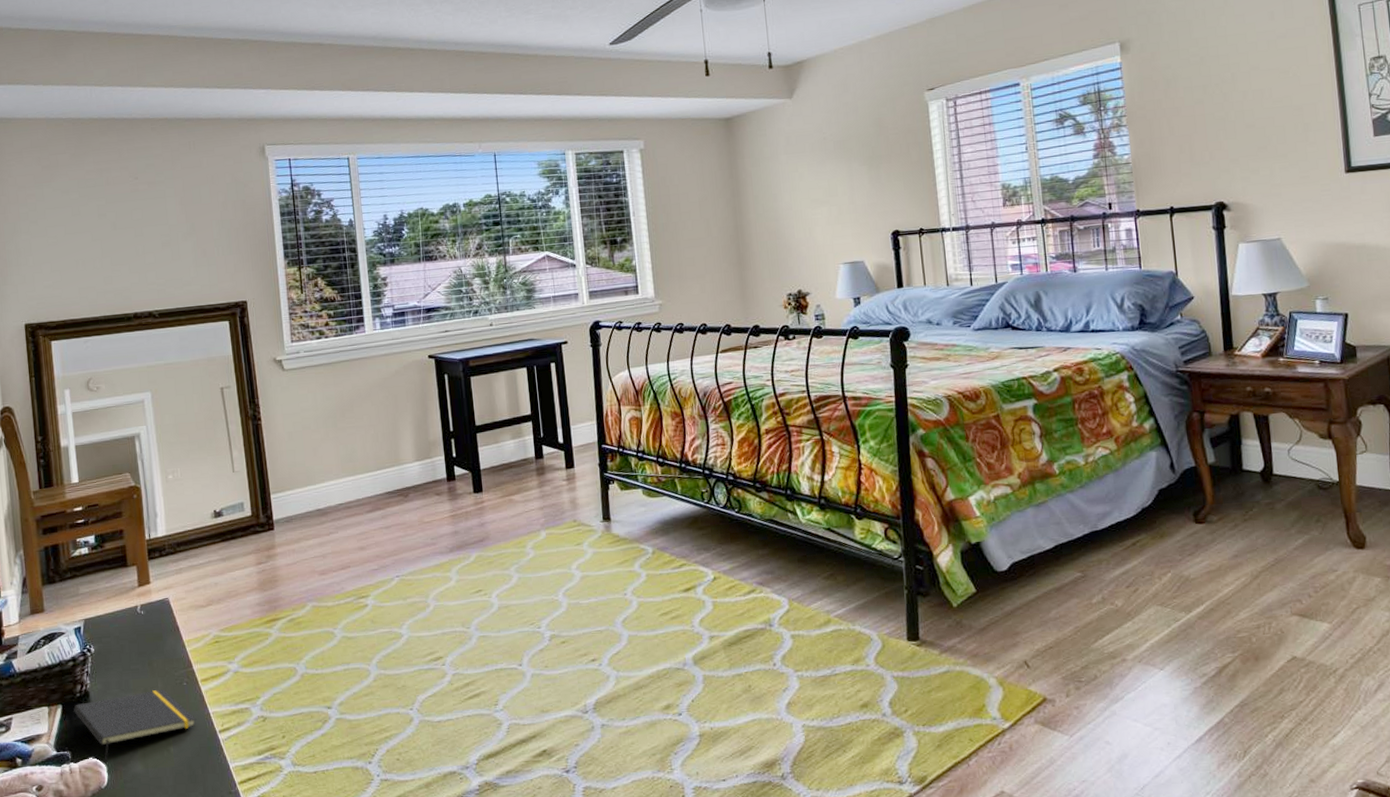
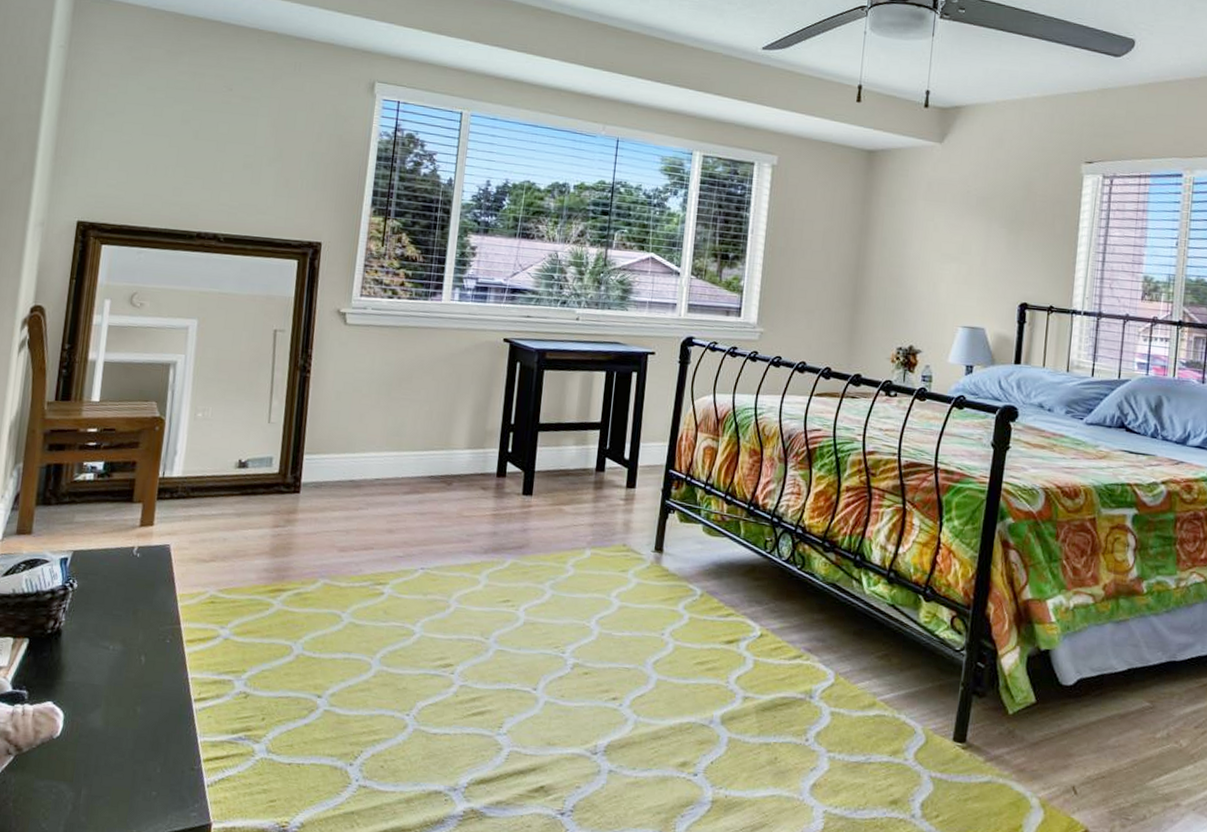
notepad: present [74,690,197,763] -> none [40,641,173,711]

